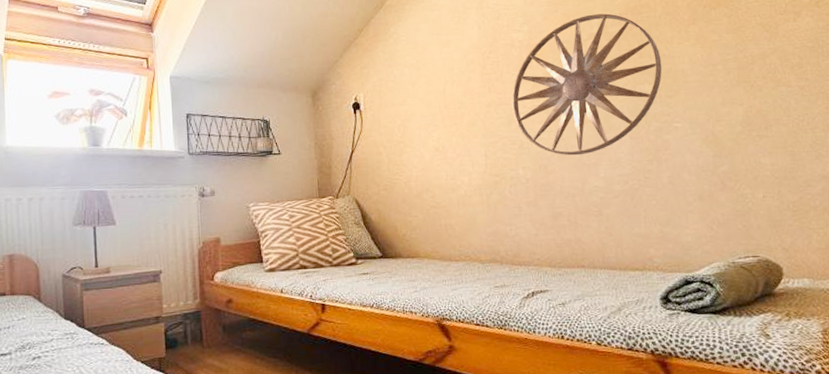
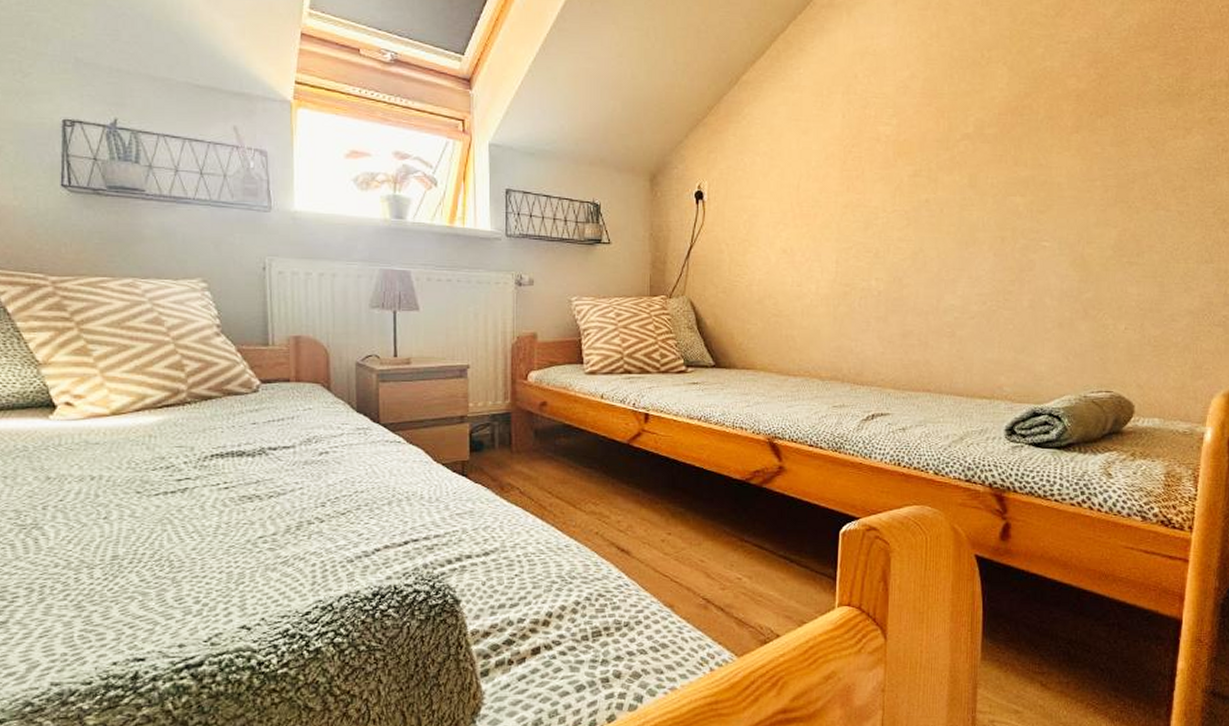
wall art: present [512,13,663,156] -> none [871,111,1038,270]

